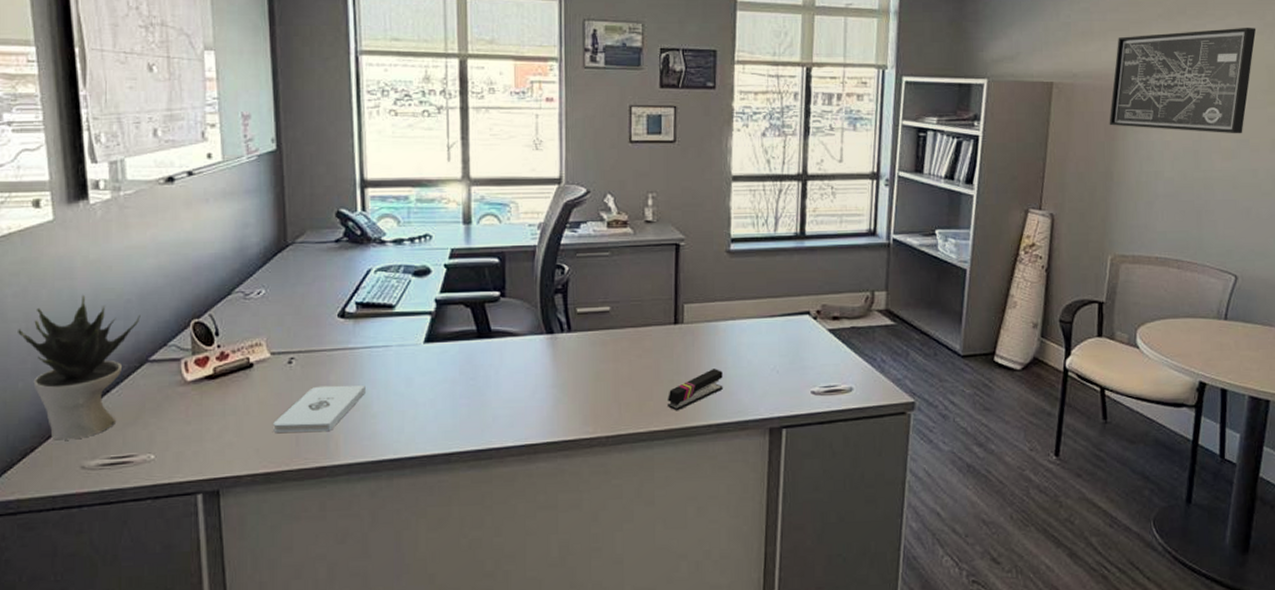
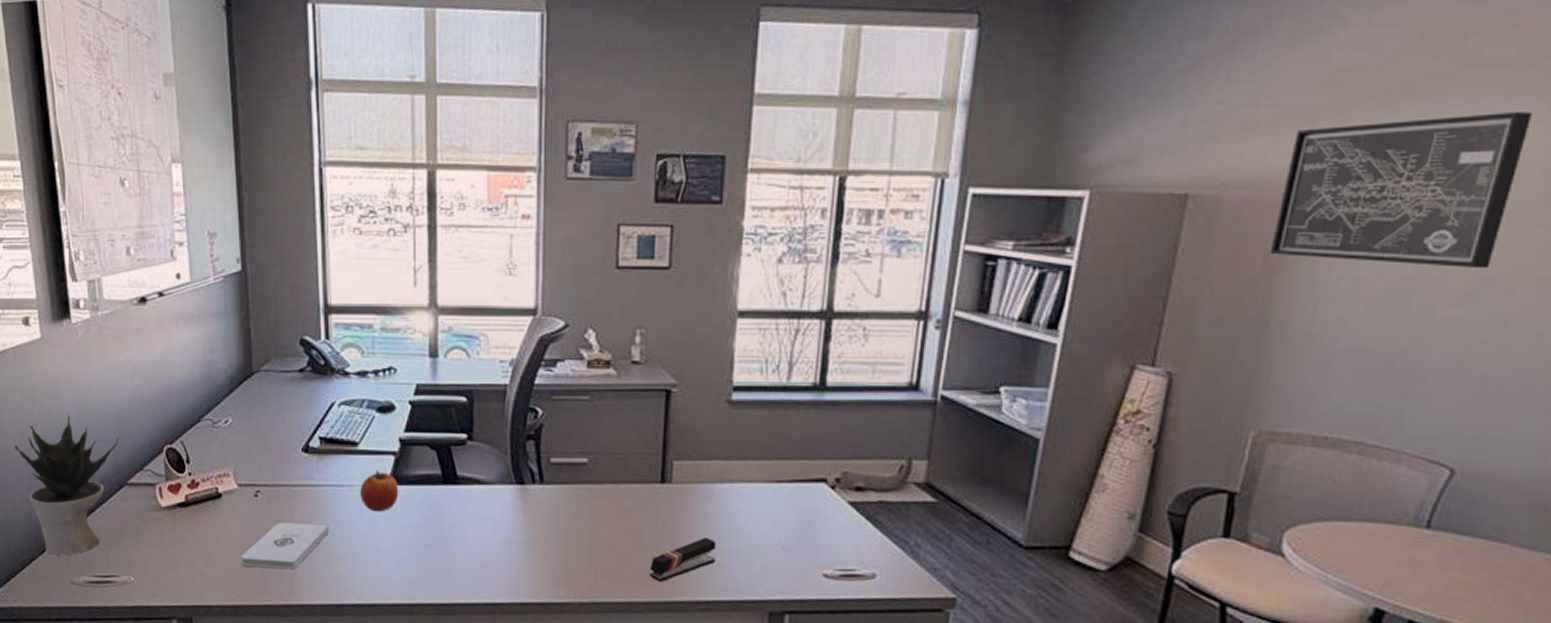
apple: none [397,330,435,369] -> present [360,470,399,512]

